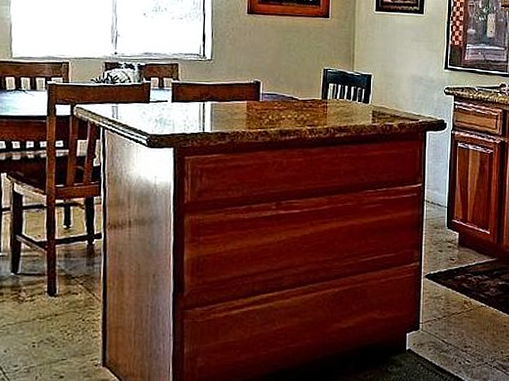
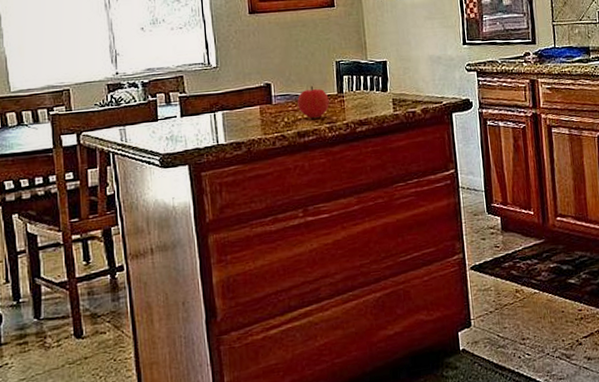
fruit: none [283,89,313,119] -> present [297,86,330,118]

